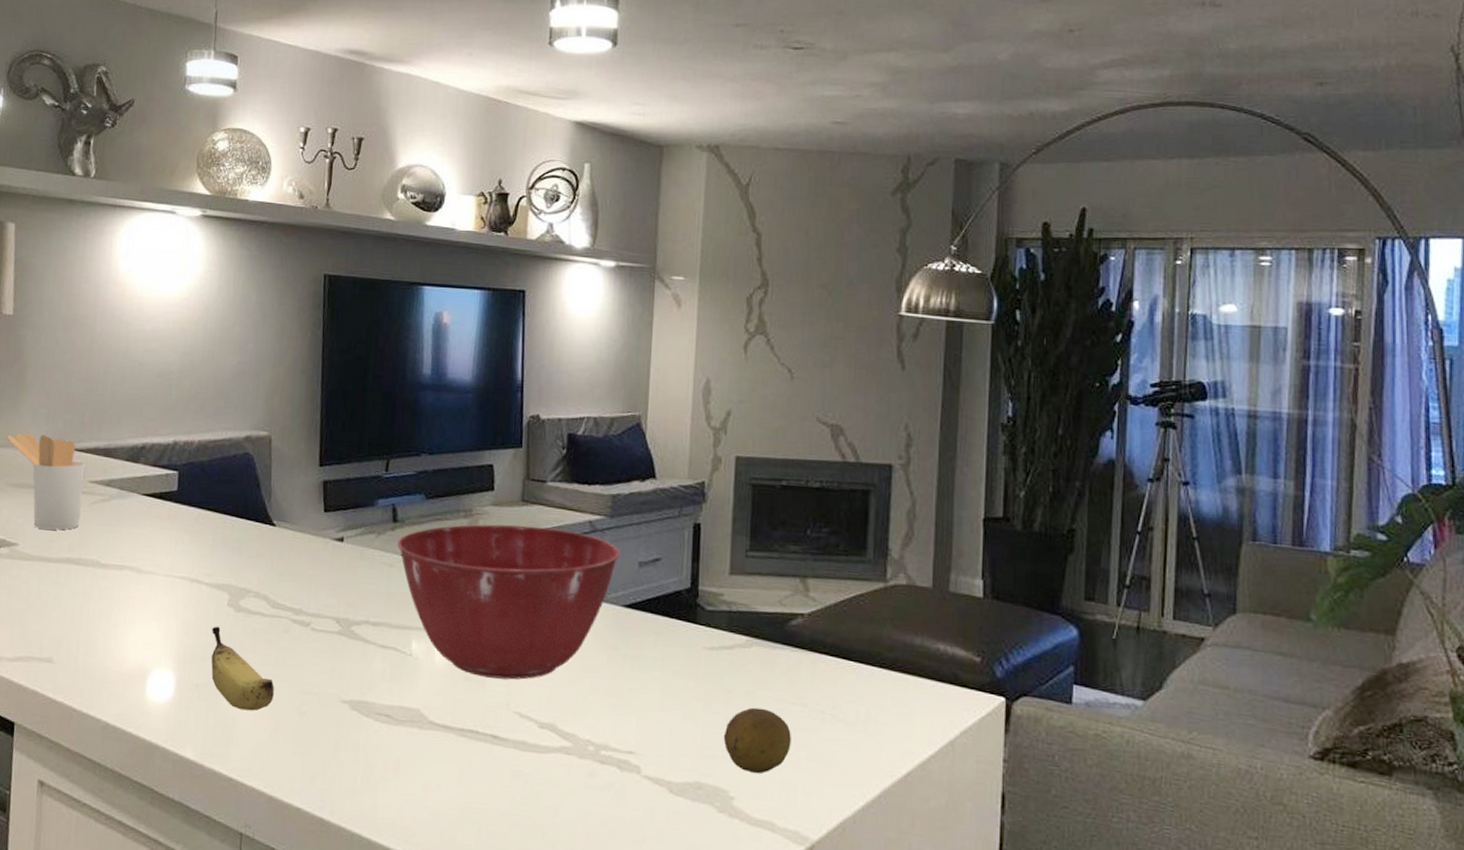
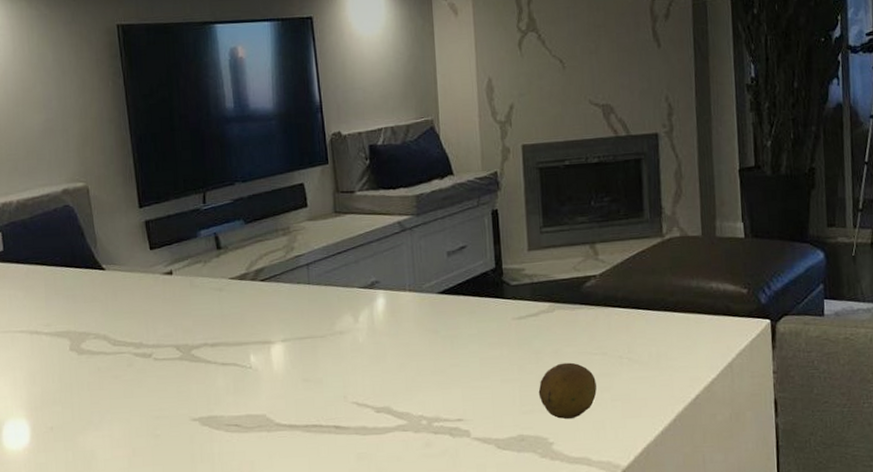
banana: present [211,626,274,711] -> none [58,371,127,444]
mixing bowl: present [397,524,621,680] -> none [224,233,430,376]

